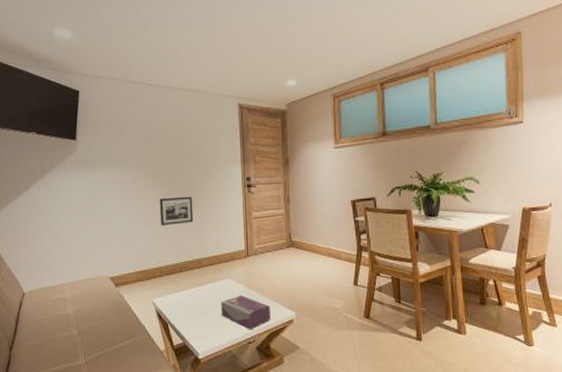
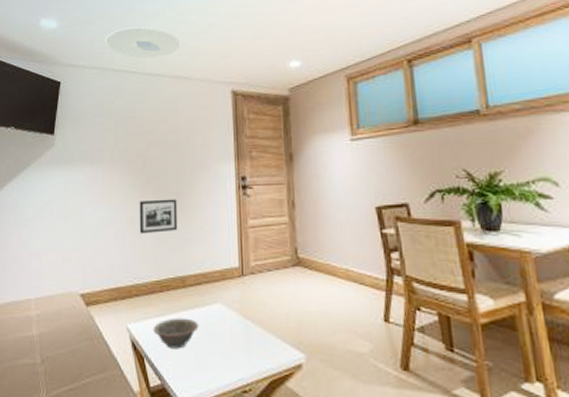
ceiling light: none [120,42,193,72] -> present [105,27,181,58]
decorative bowl: none [174,291,213,316] -> present [152,318,199,349]
tissue box: present [220,294,271,330] -> none [208,325,272,375]

